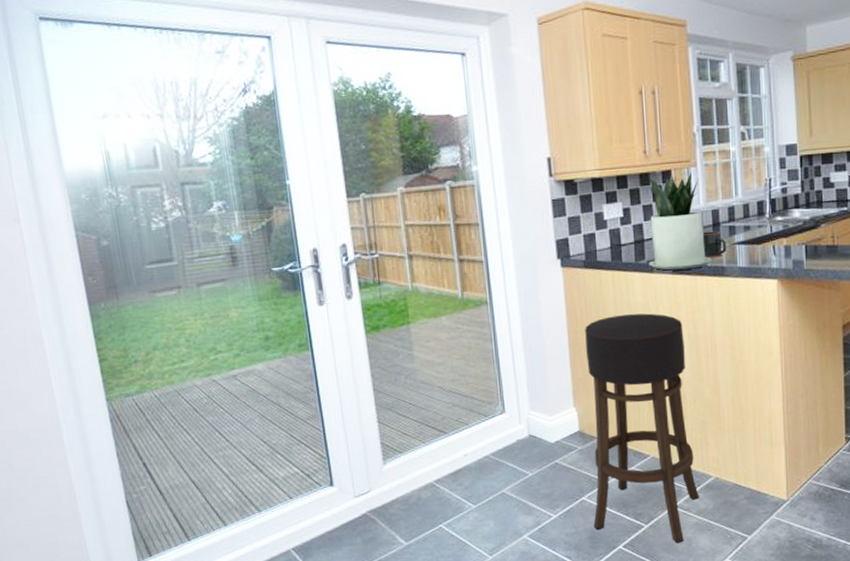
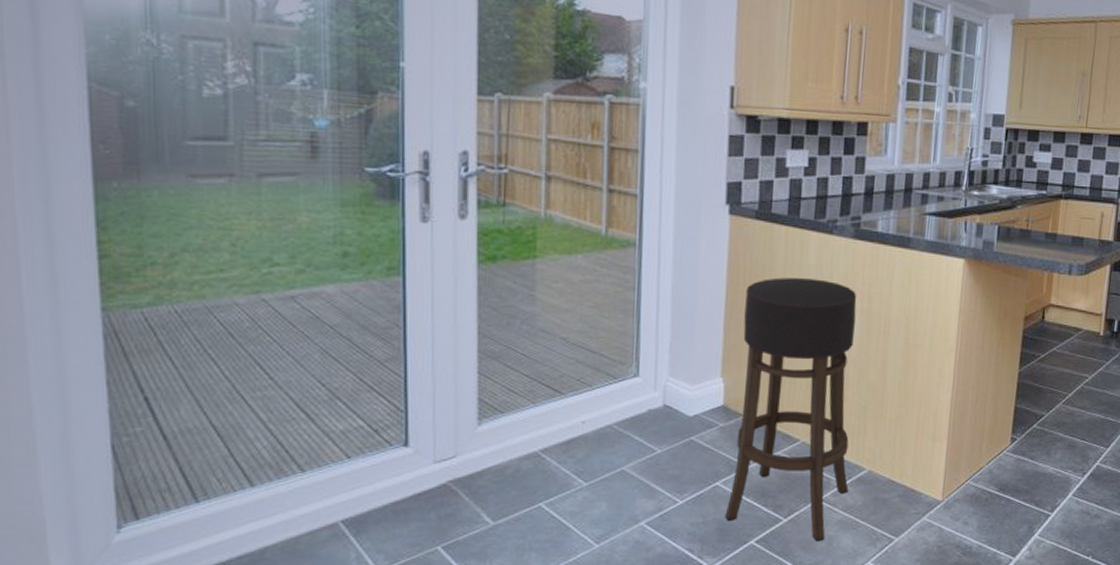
planter: present [648,173,711,271] -> none [829,127,898,236]
mug: present [702,230,727,259] -> none [891,196,917,227]

